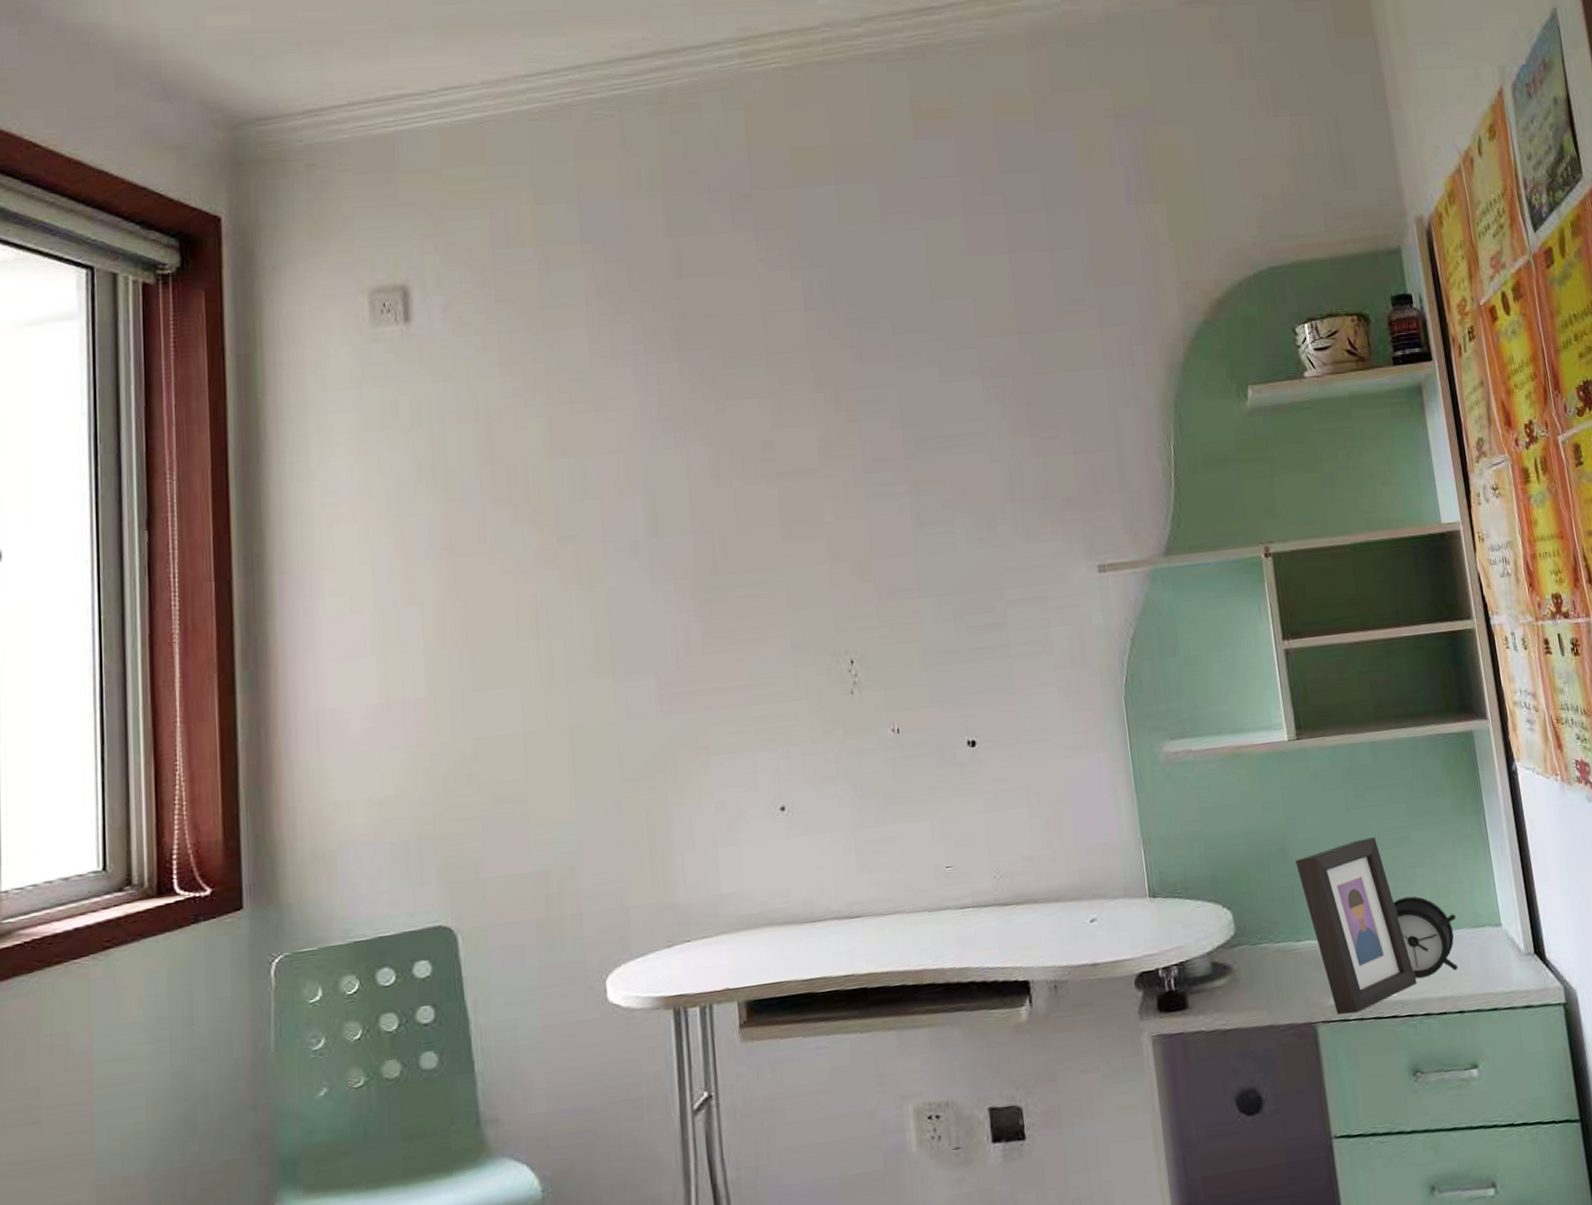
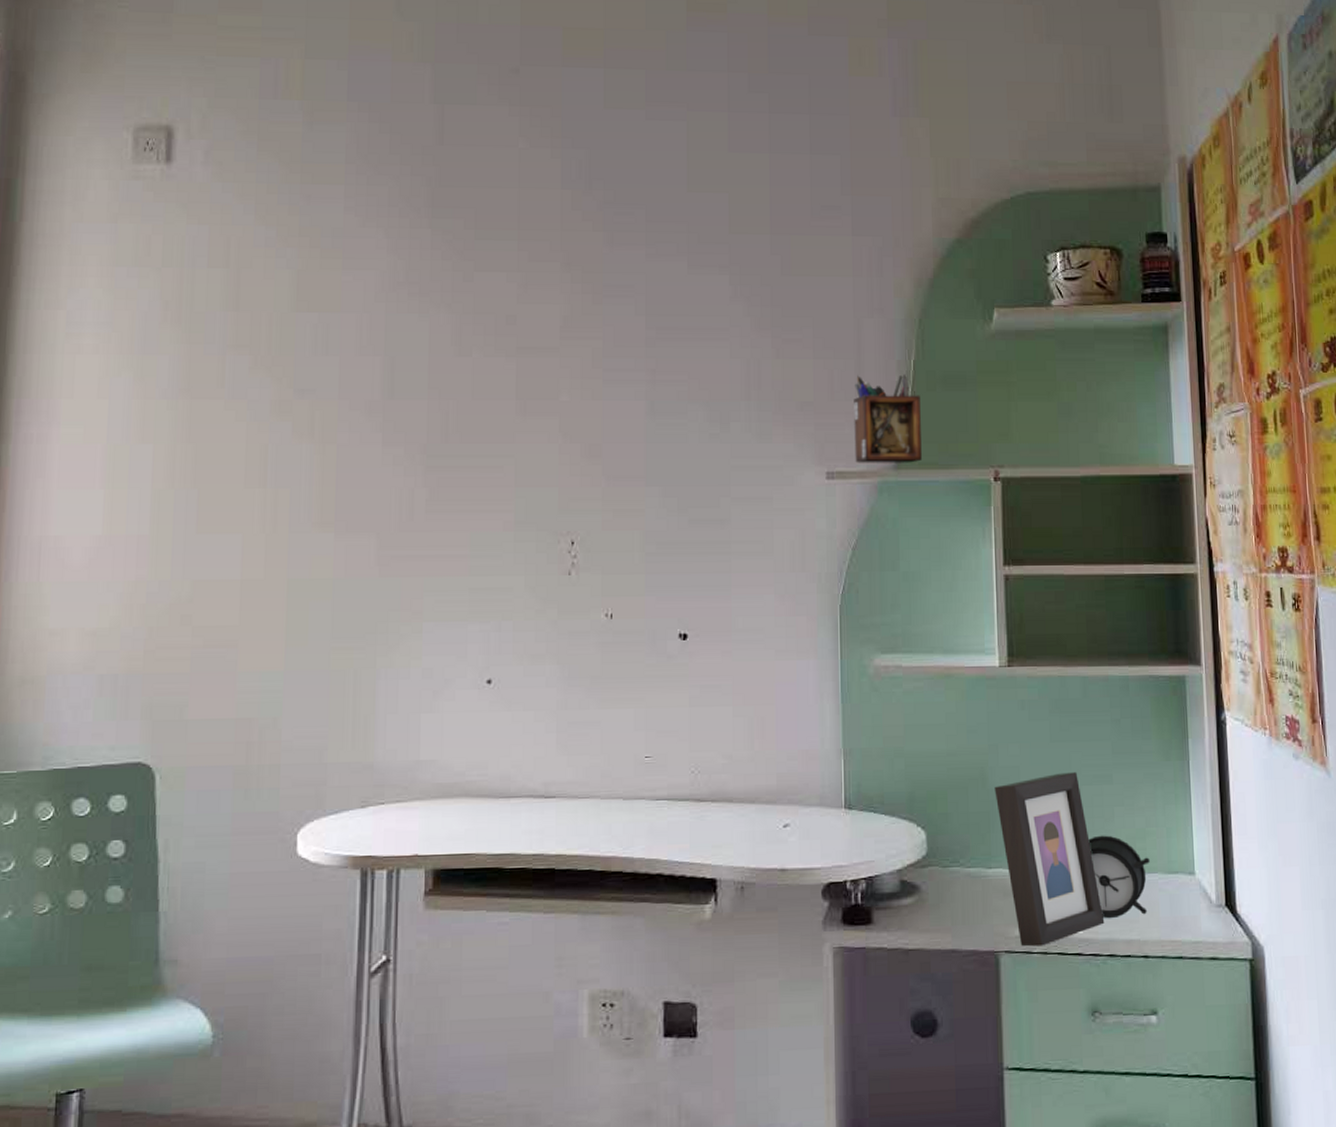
desk organizer: none [1117,460,1191,554] -> present [854,374,922,463]

